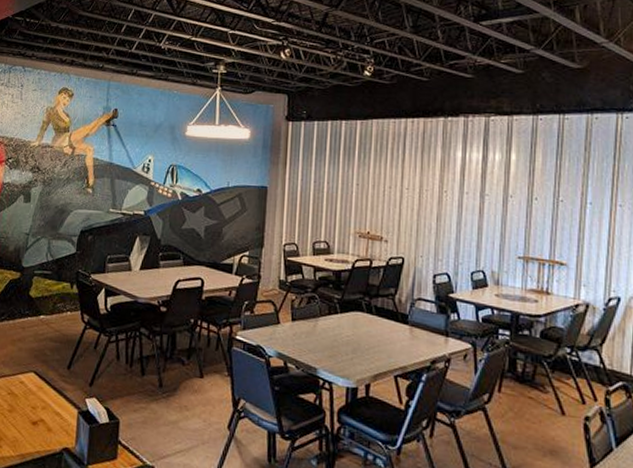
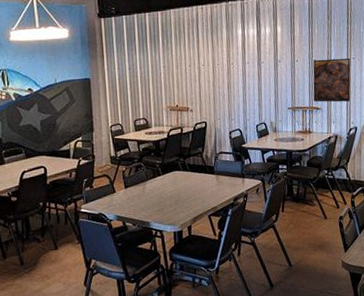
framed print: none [557,200,615,262] -> present [313,58,351,103]

